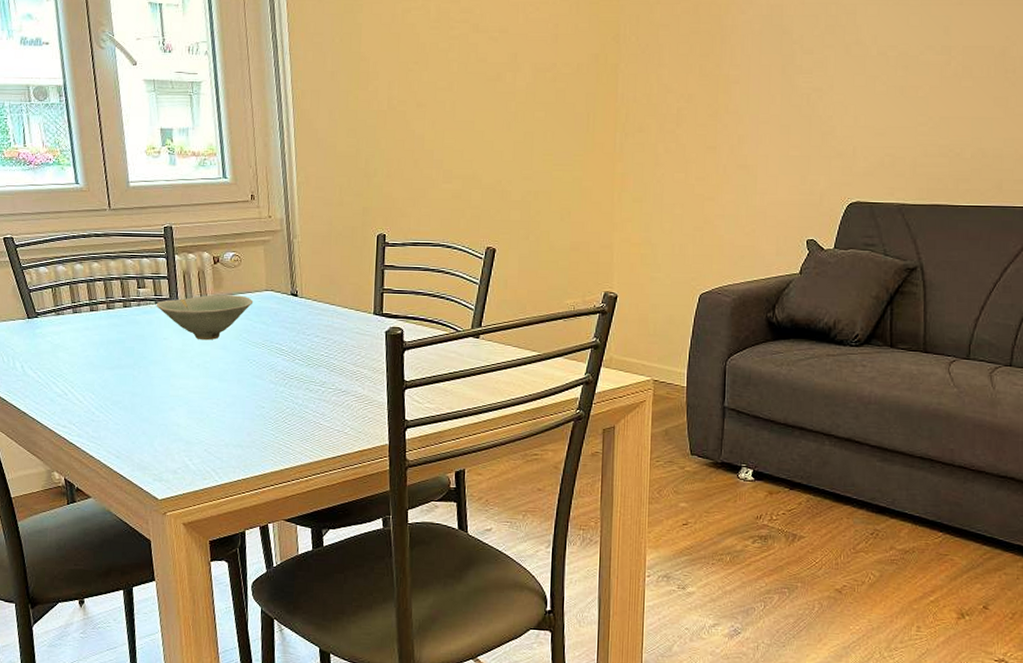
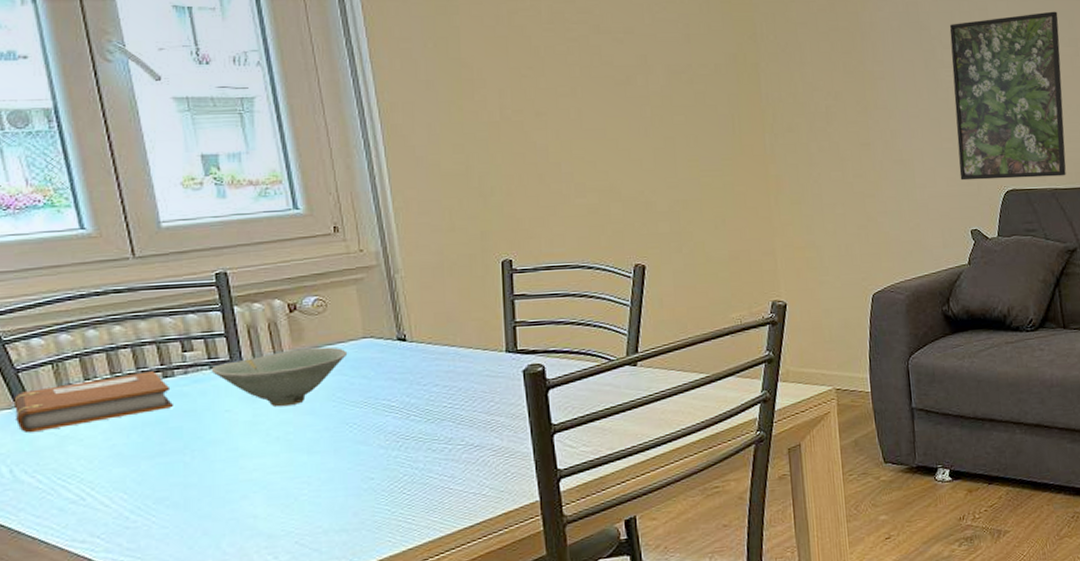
notebook: none [27,301,129,340] -> present [15,371,173,433]
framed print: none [803,16,933,192] -> present [949,11,1066,181]

